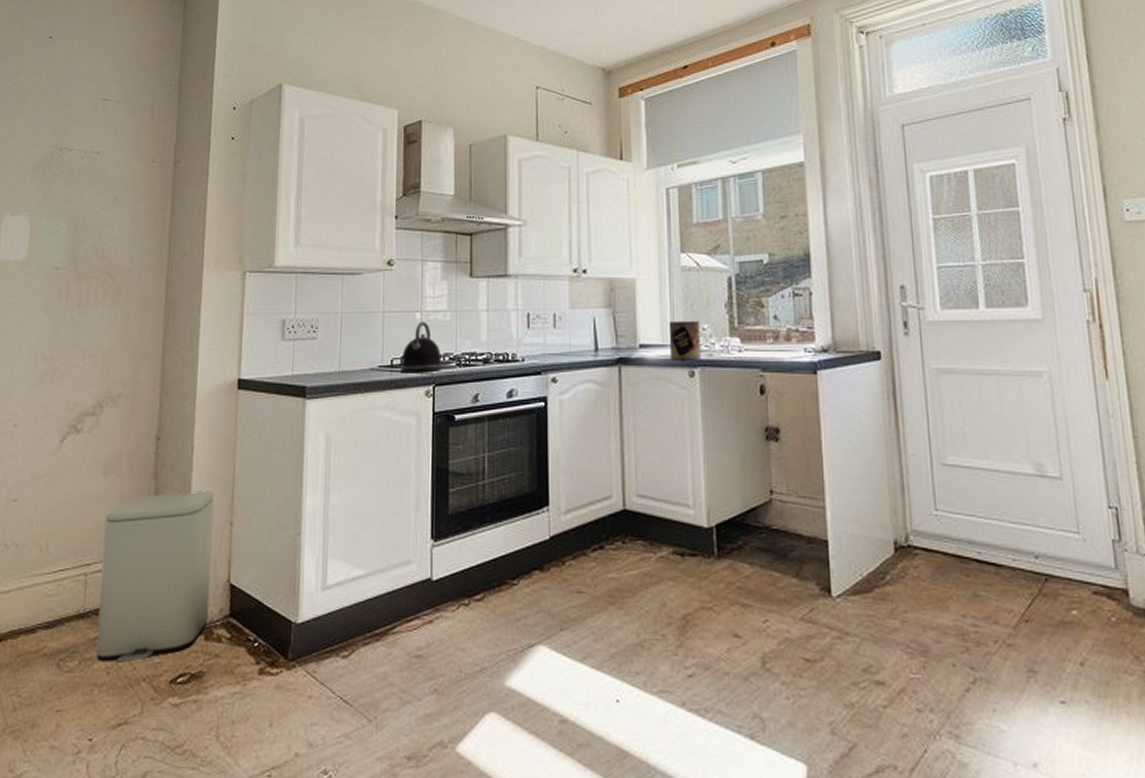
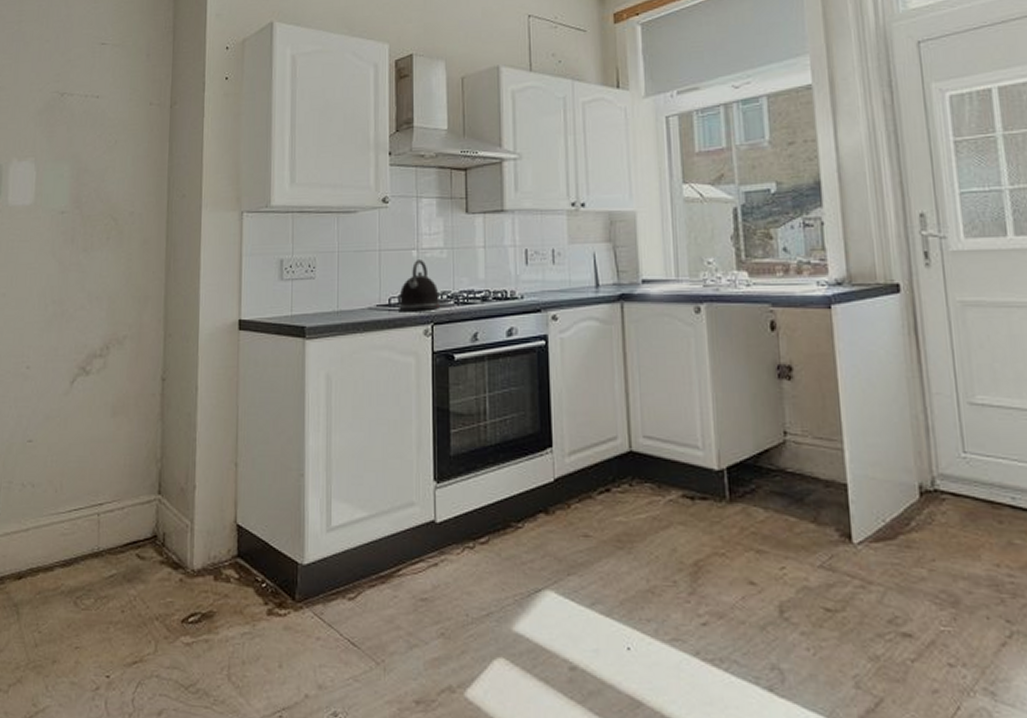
pedal bin: present [96,490,215,663] -> none [110,431,219,601]
tin can: present [668,320,701,360] -> none [672,254,707,296]

